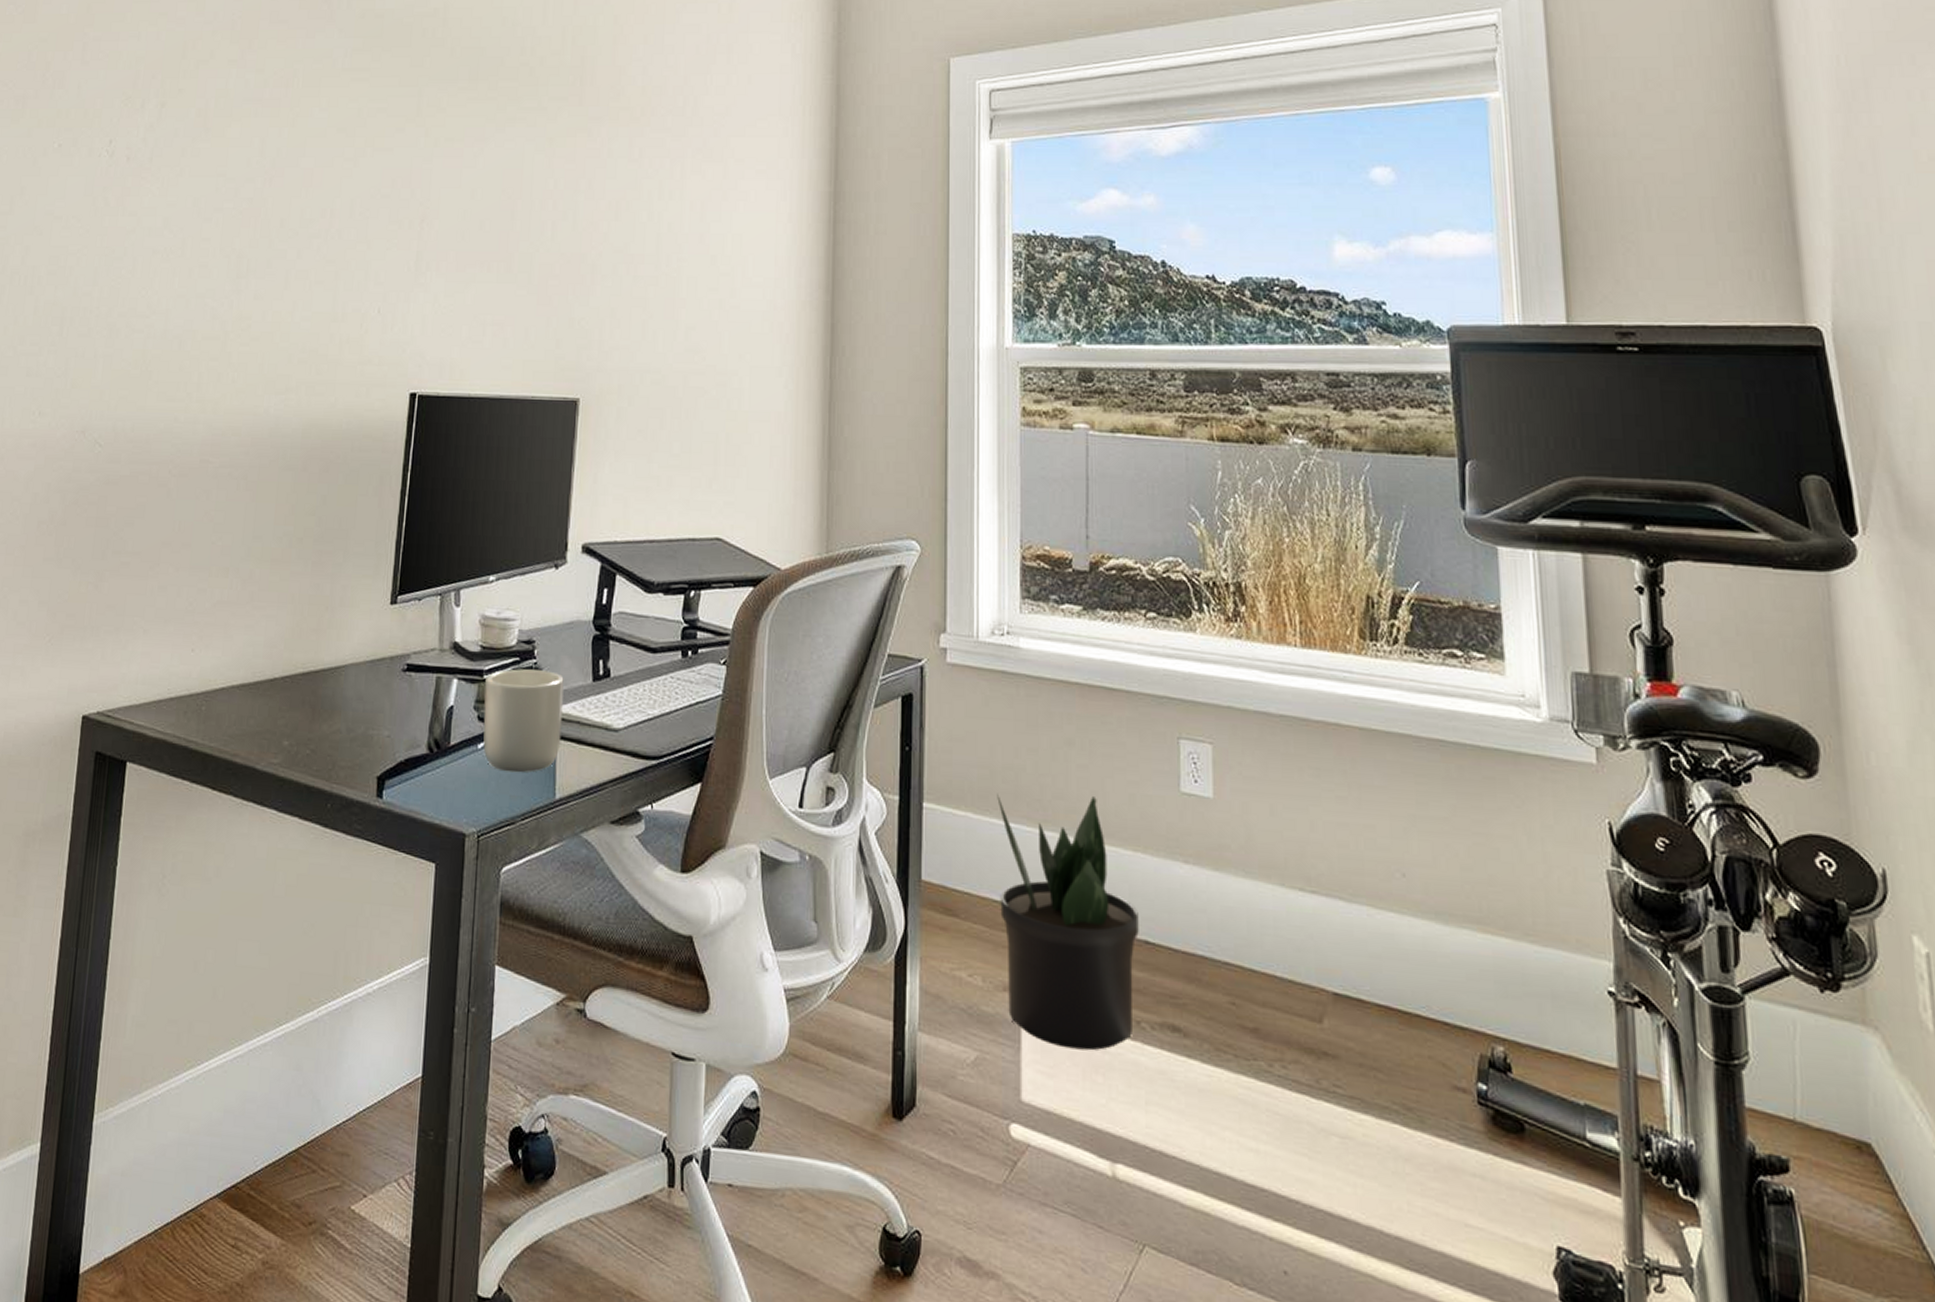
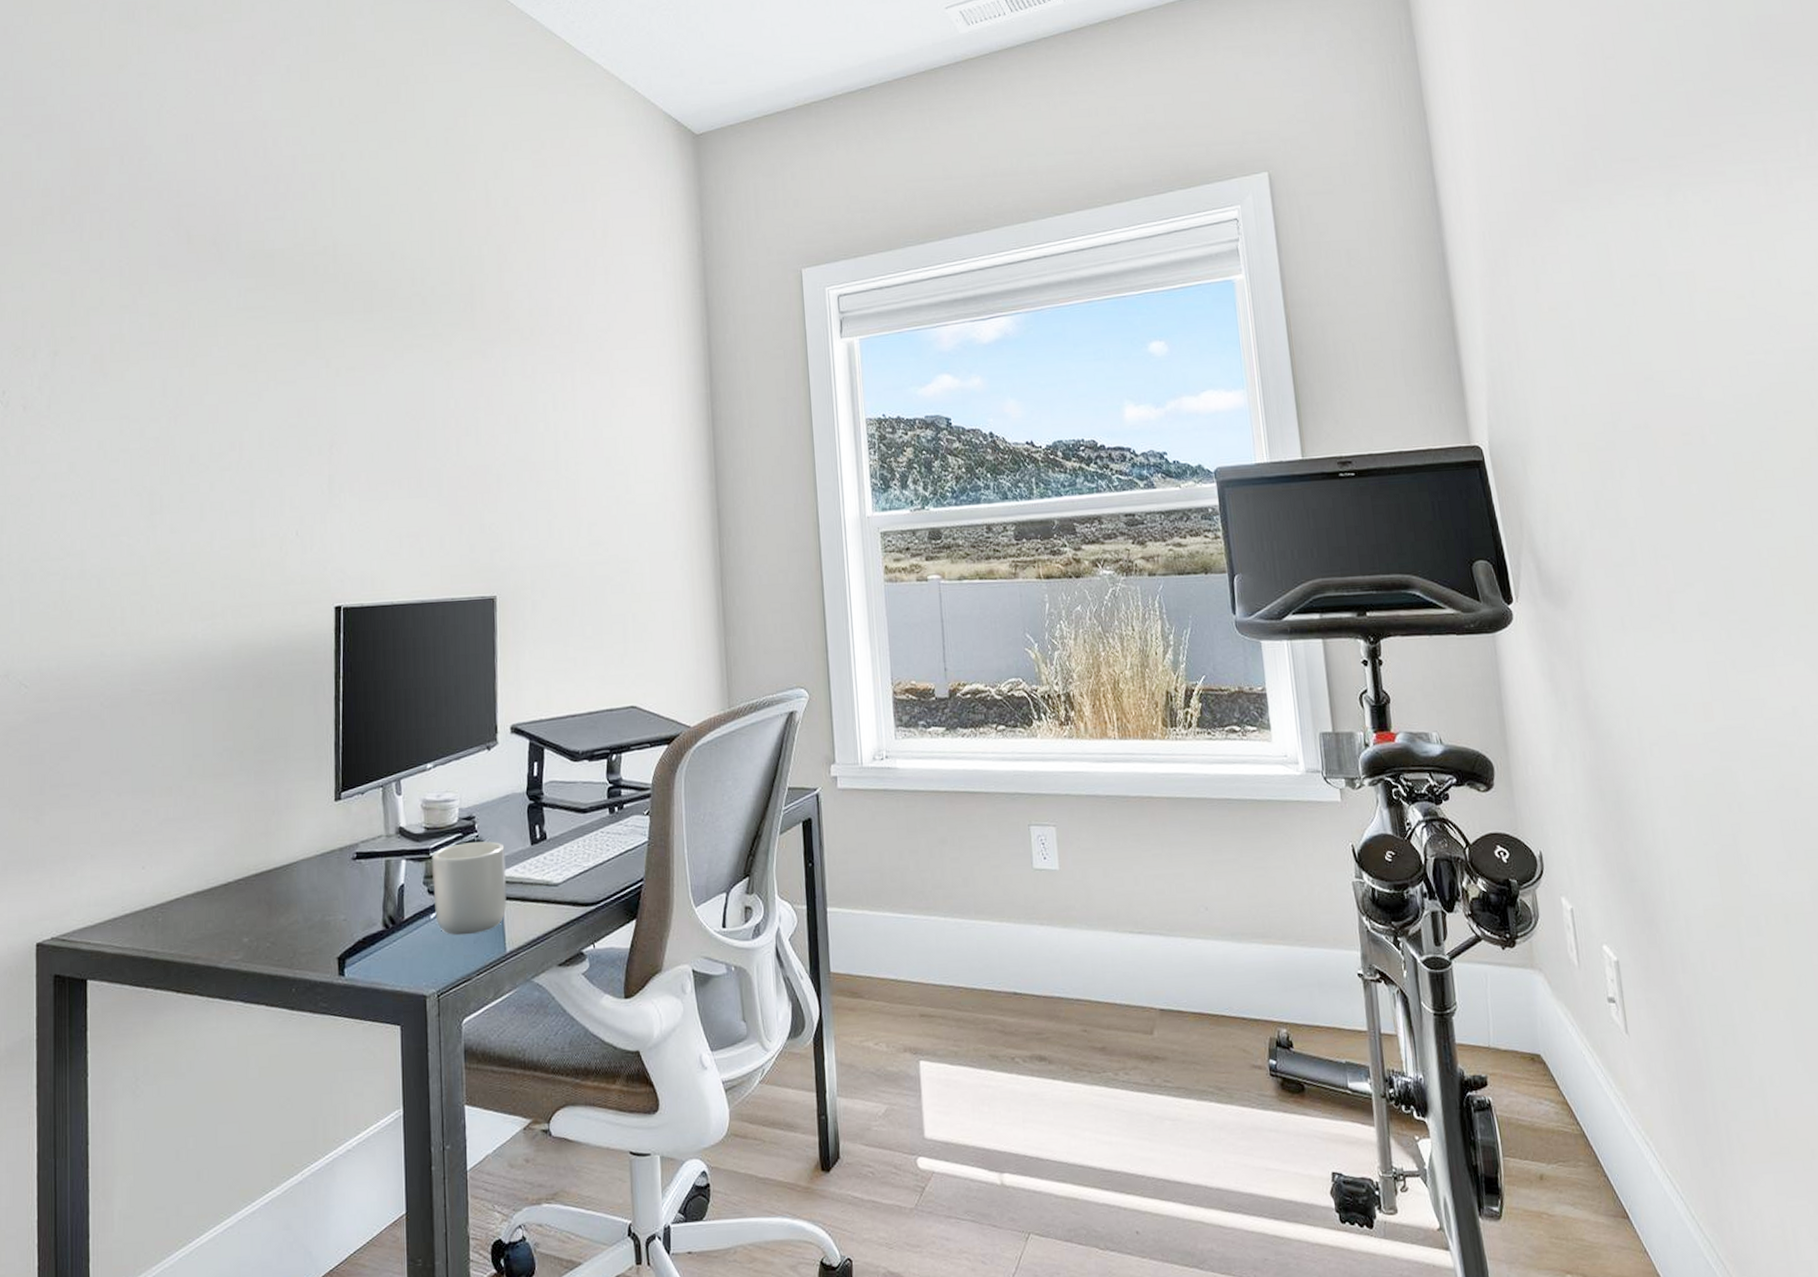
planter: present [997,794,1139,1051] -> none [887,882,1009,1089]

